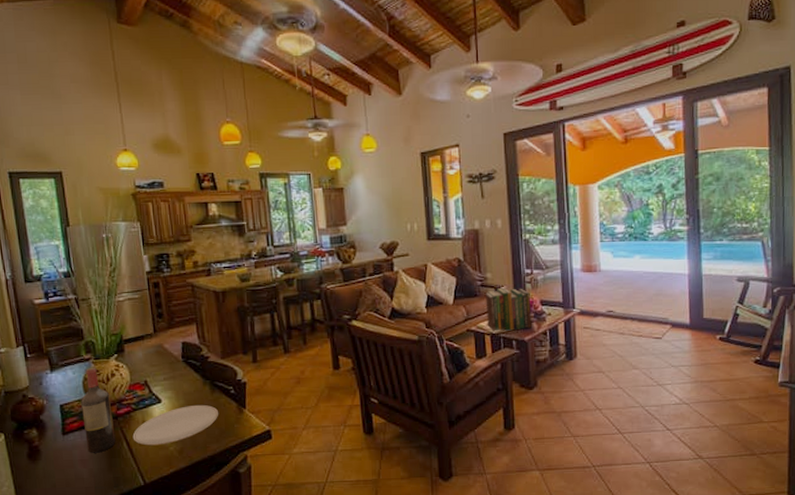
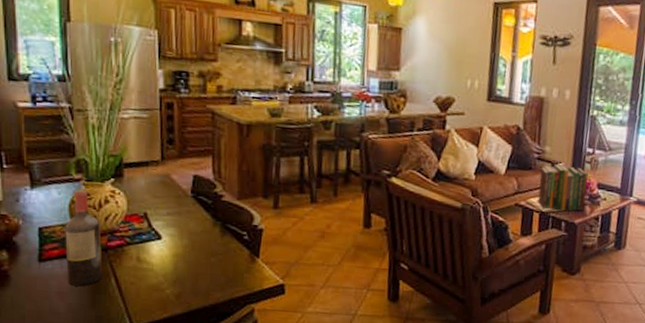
plate: present [132,404,219,446] -> none [123,246,228,287]

